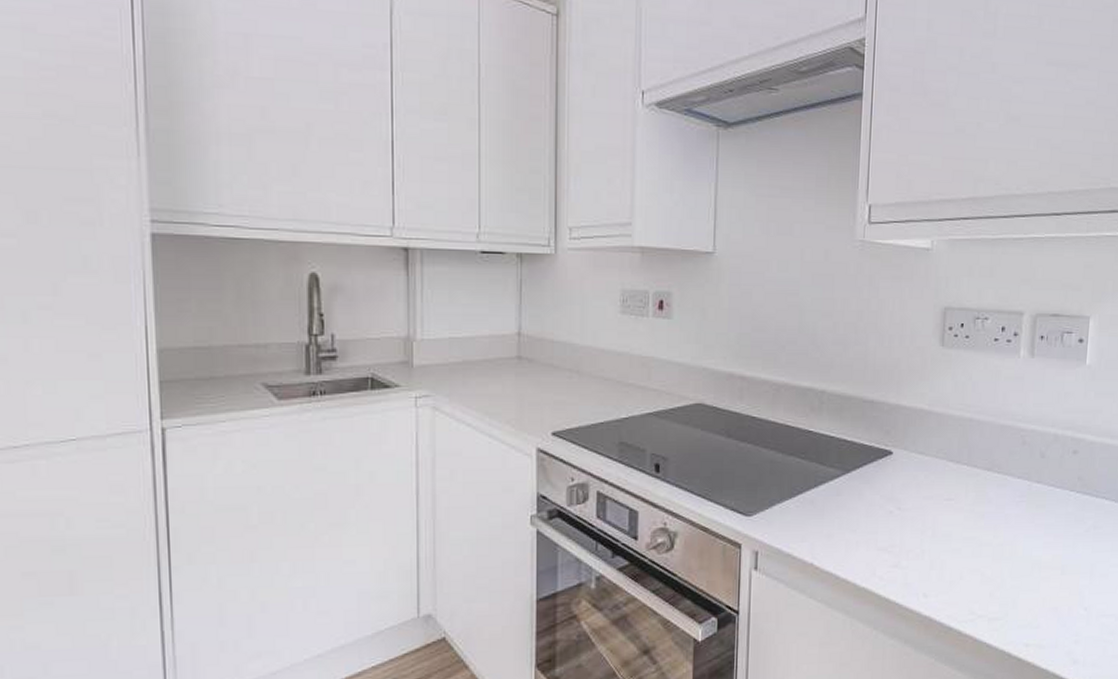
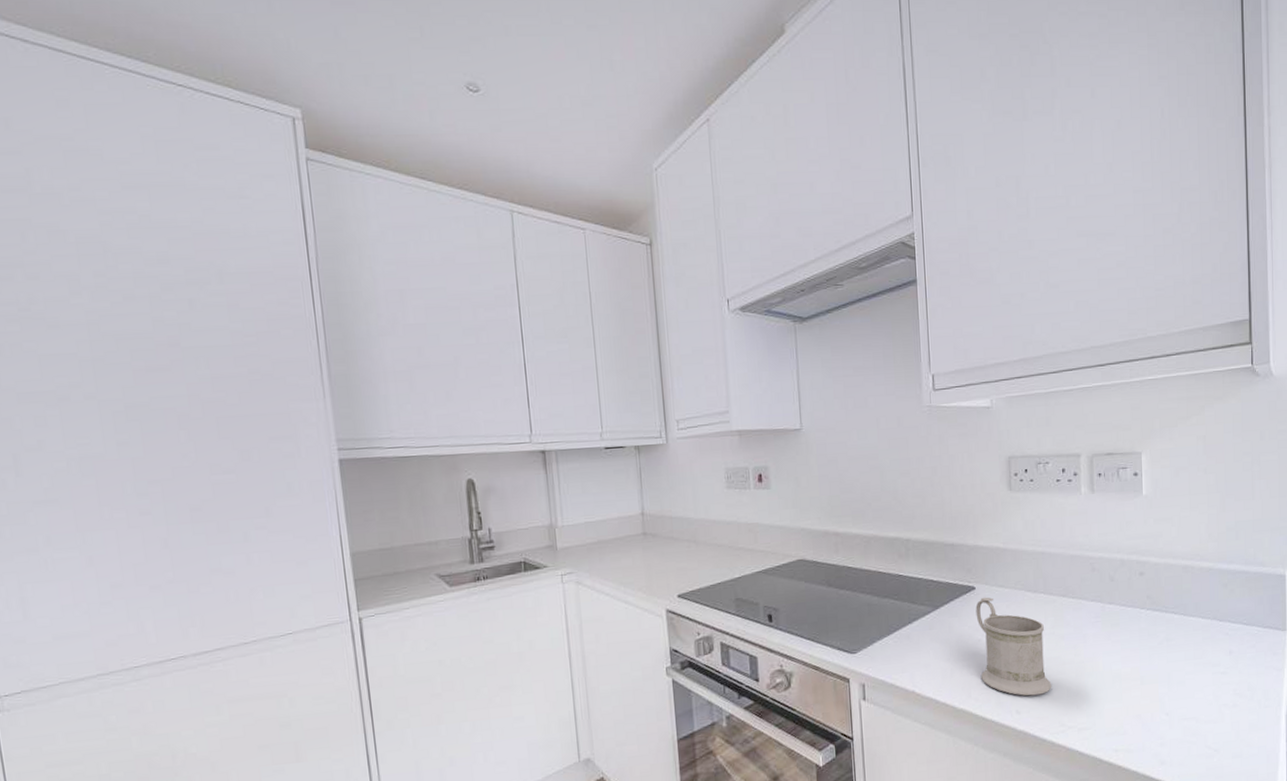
mug: none [889,464,966,578] -> present [975,597,1052,696]

